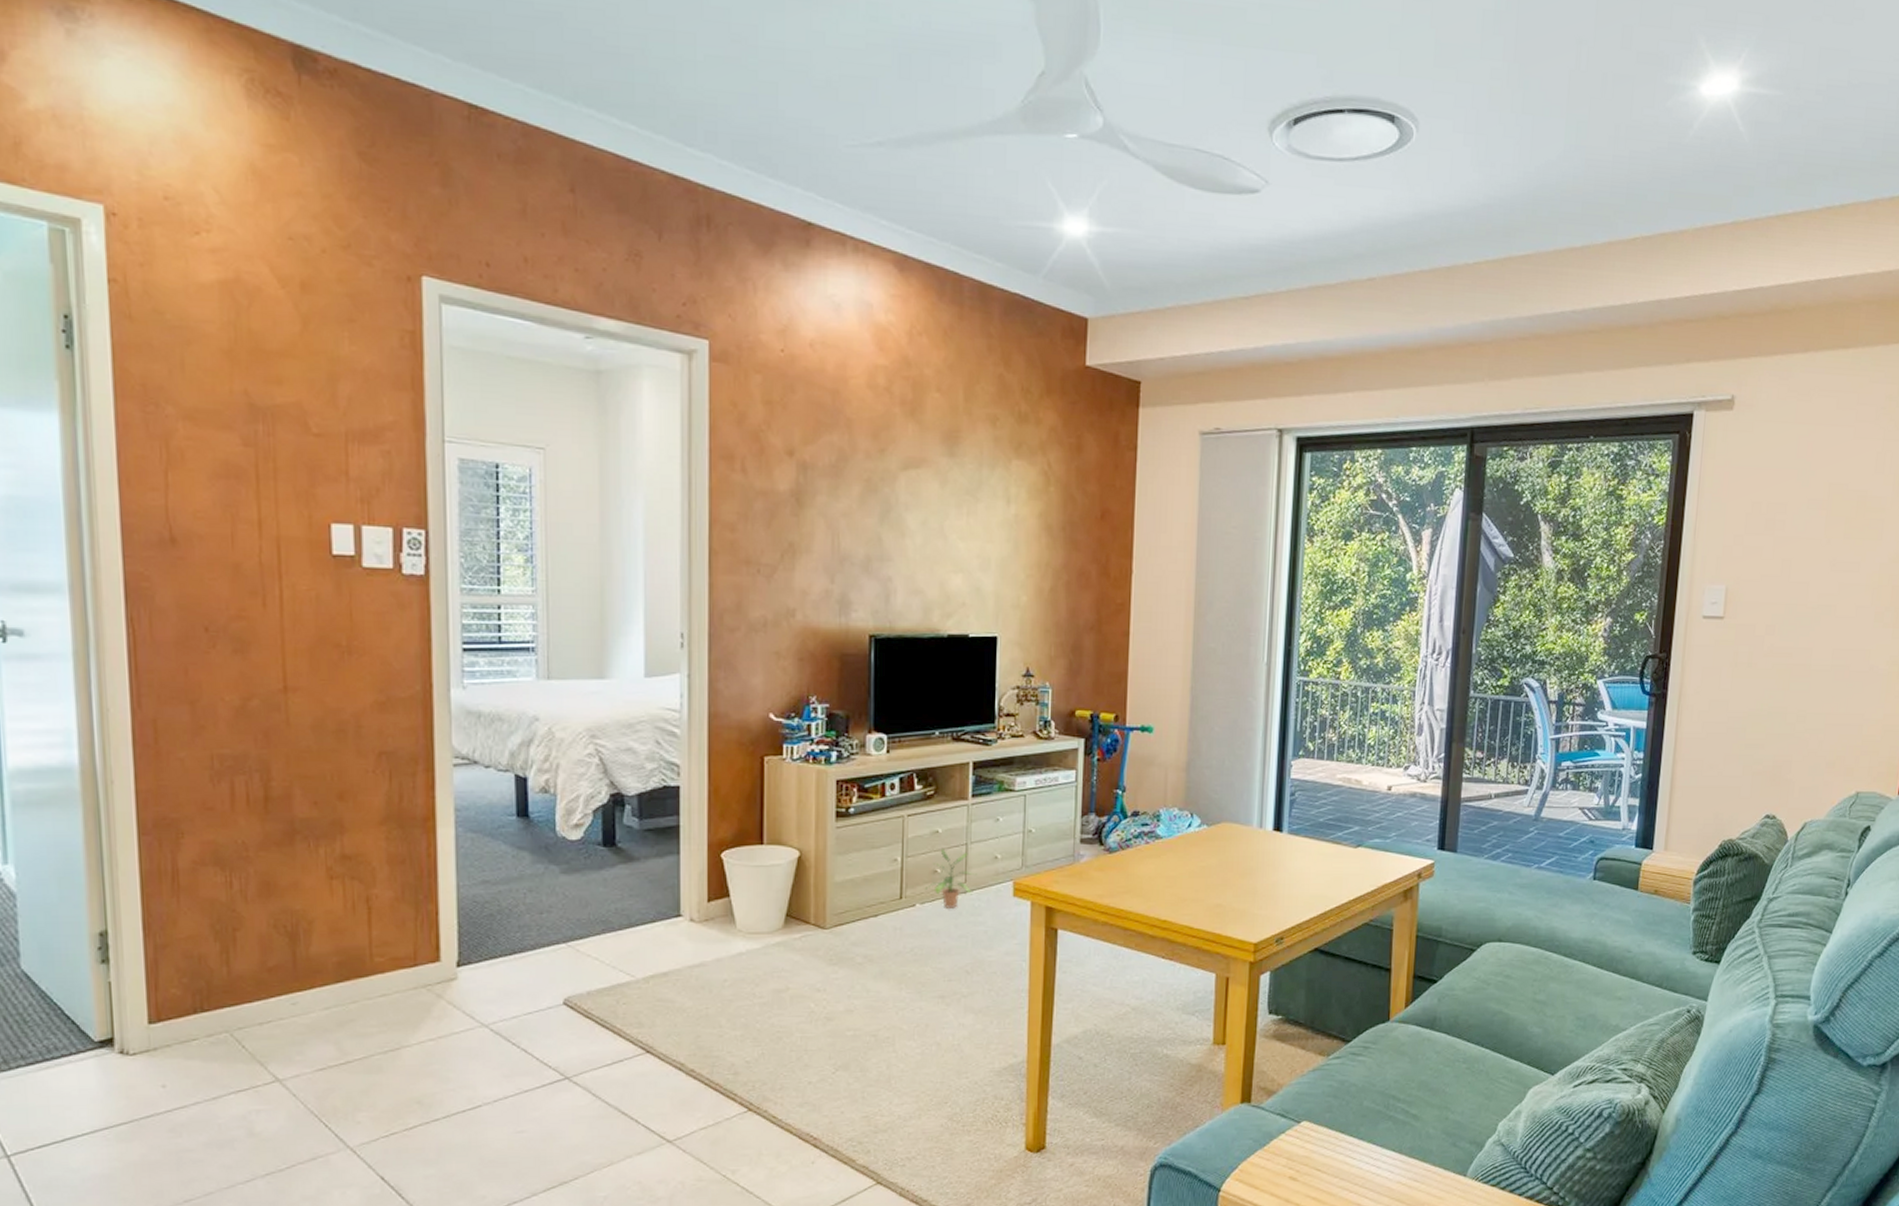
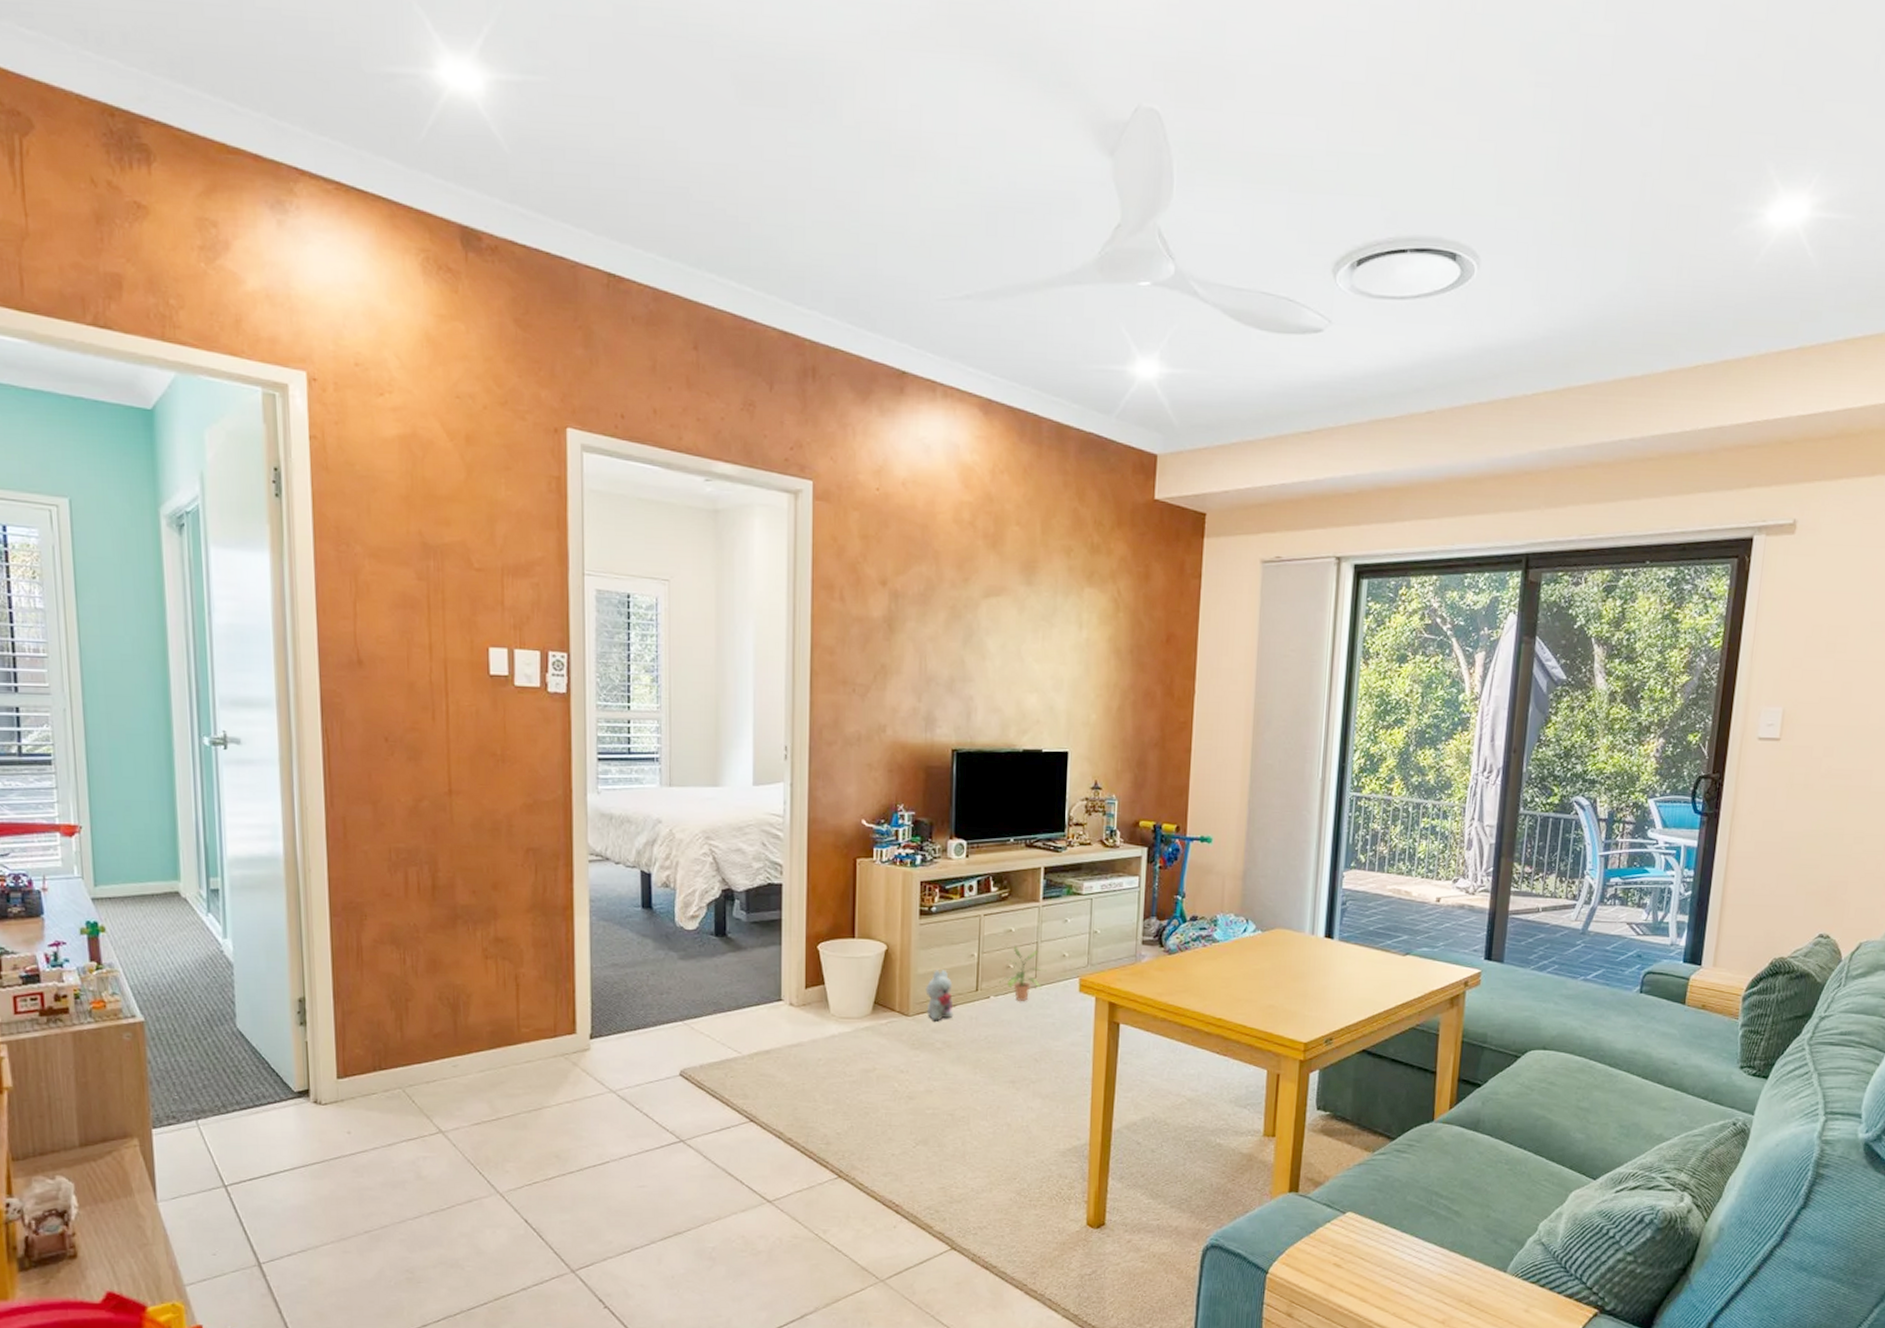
plush toy: none [844,877,875,934] -> present [925,970,954,1022]

